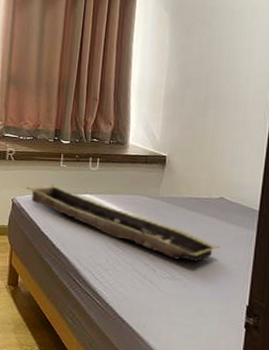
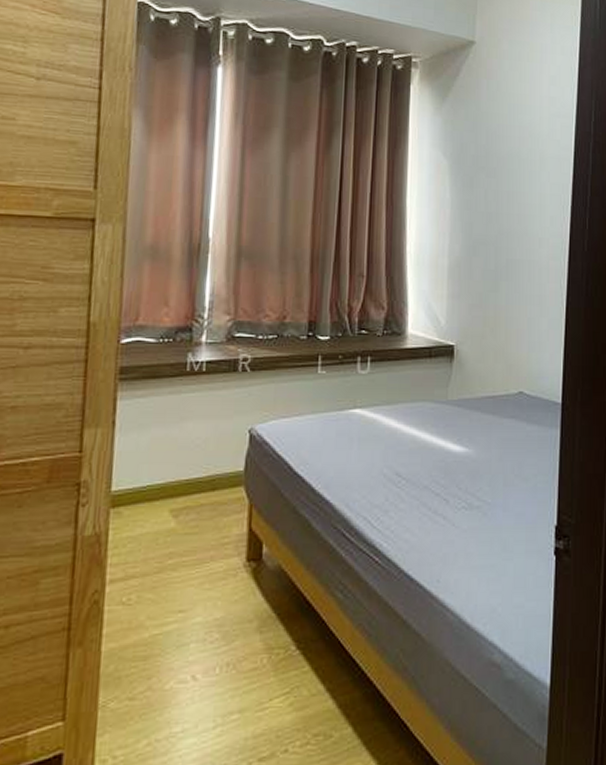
tray: present [26,184,220,262] -> none [270,400,522,481]

